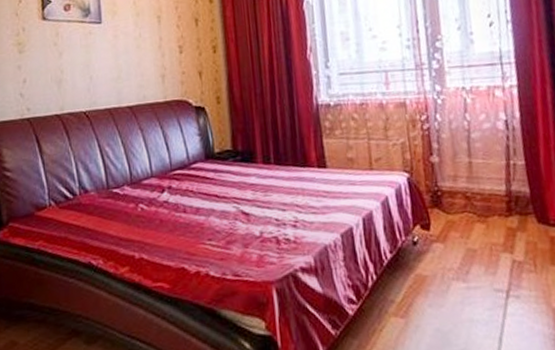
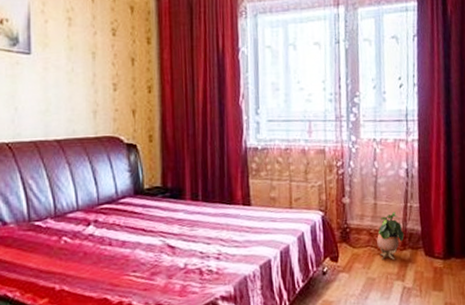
potted plant: none [475,171,510,229] -> present [377,212,405,261]

